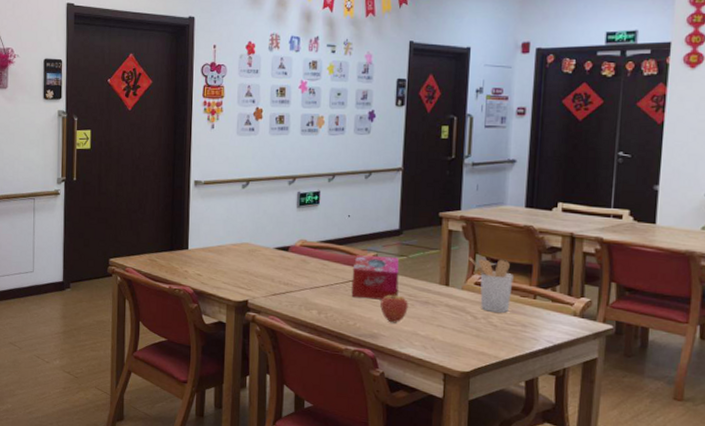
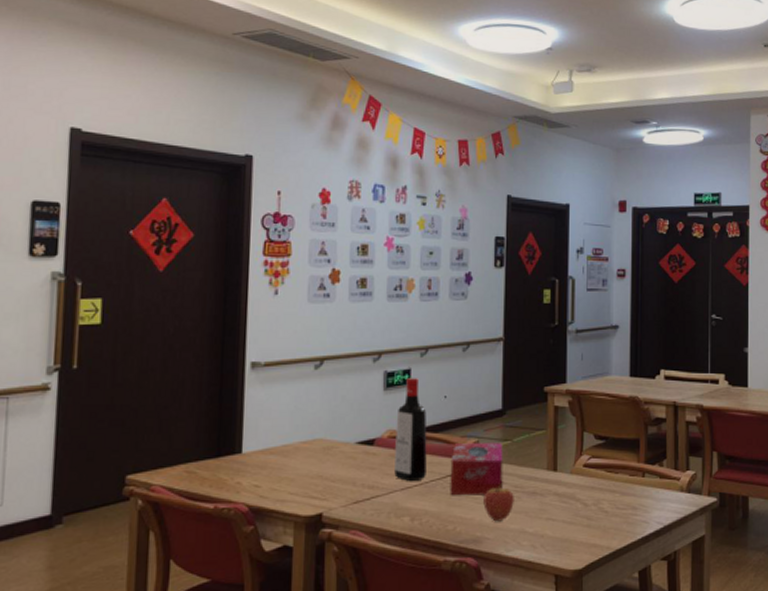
liquor bottle: none [305,198,333,283] -> present [394,377,427,482]
utensil holder: present [469,257,513,313] -> none [576,436,622,496]

